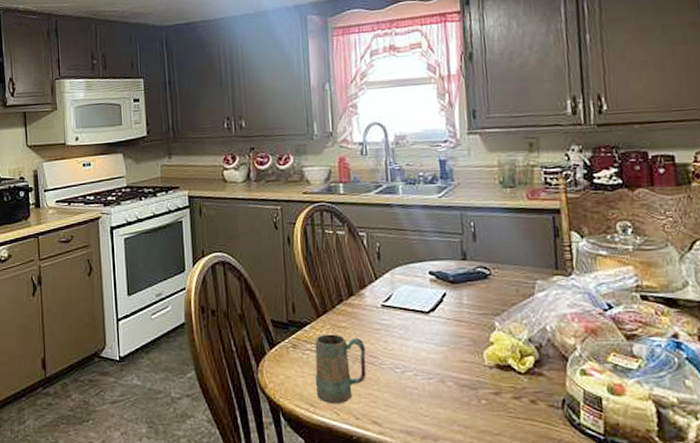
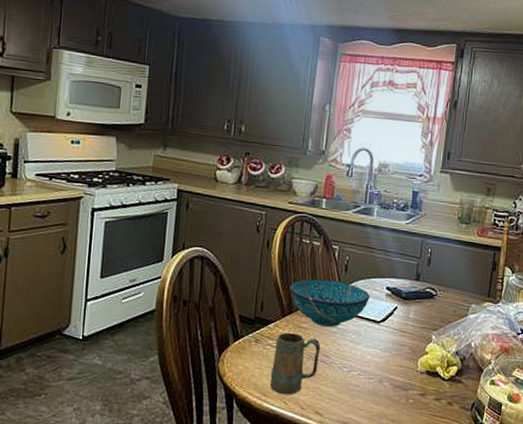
bowl: none [320,271,412,325] -> present [289,279,370,328]

